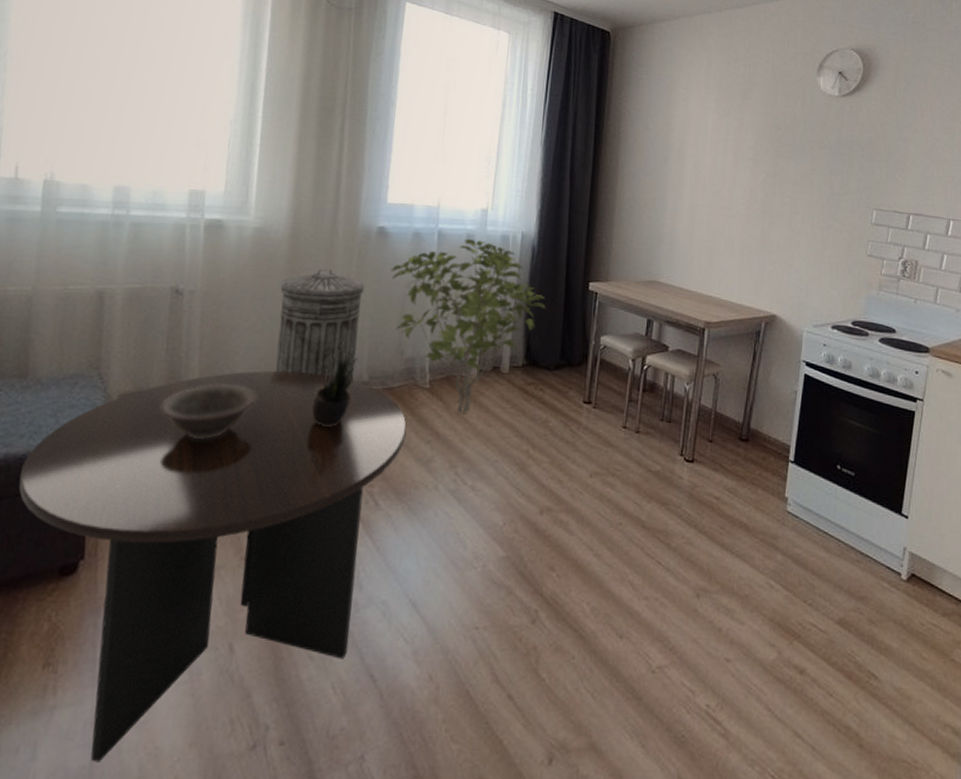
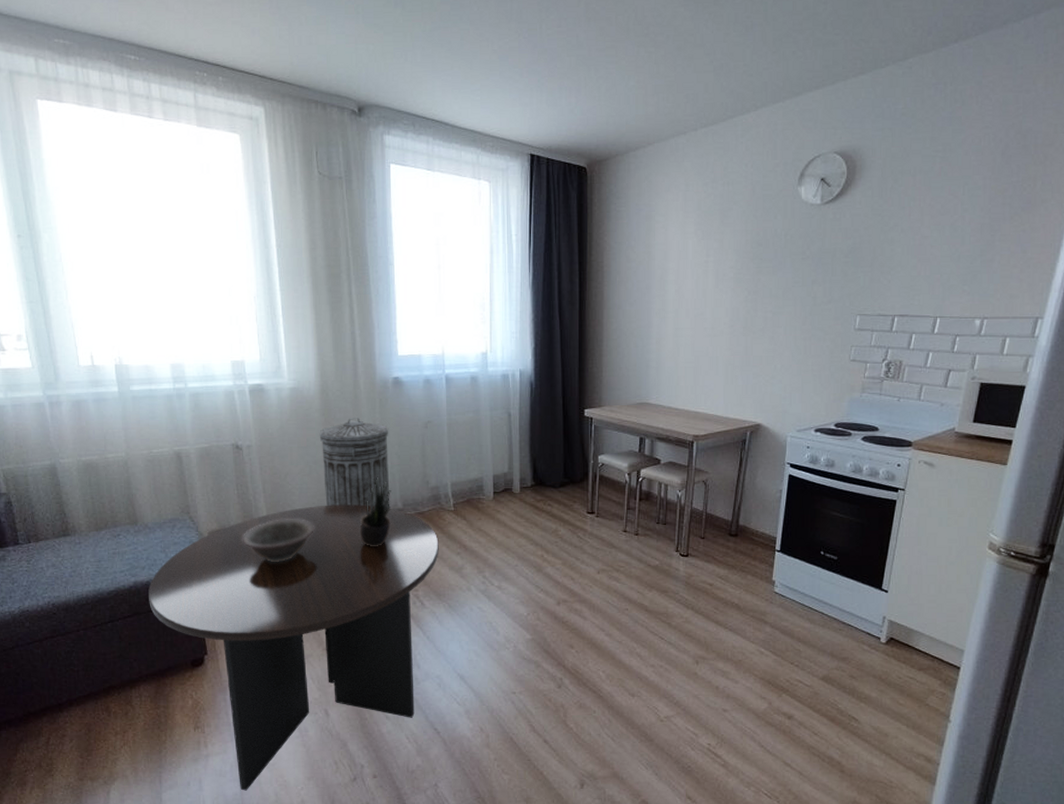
shrub: present [390,238,546,414] -> none [409,380,547,529]

